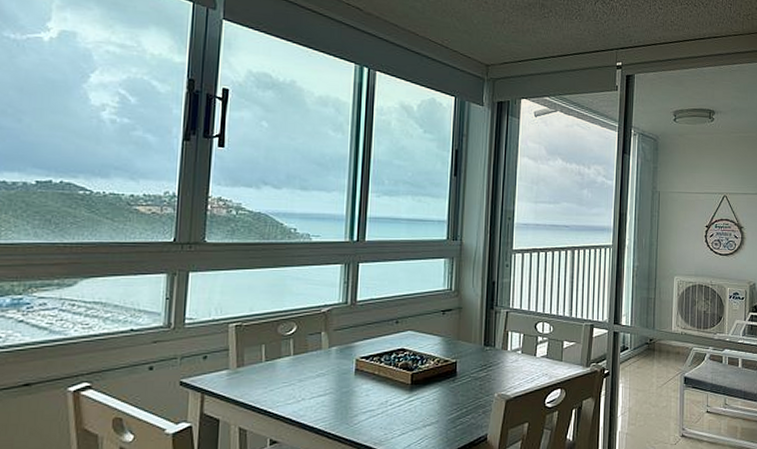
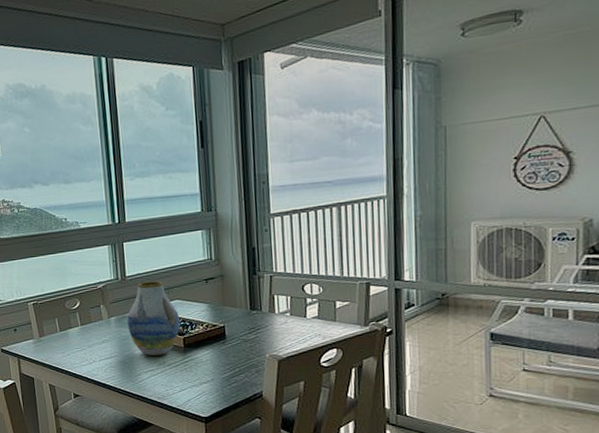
vase: none [351,308,410,394] -> present [127,280,180,357]

